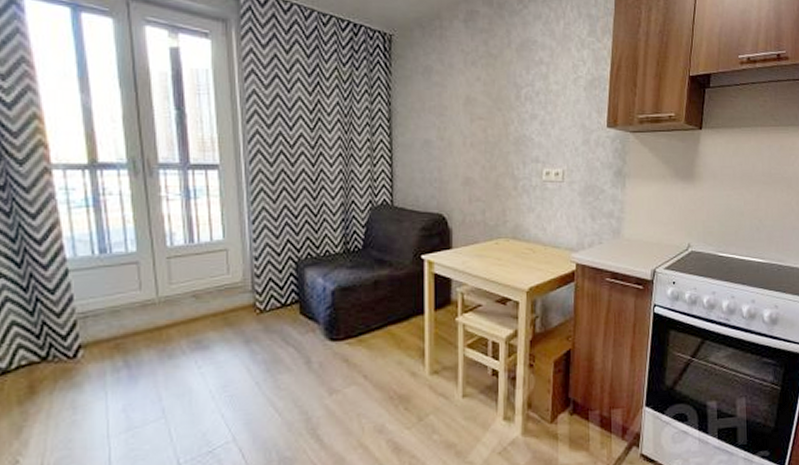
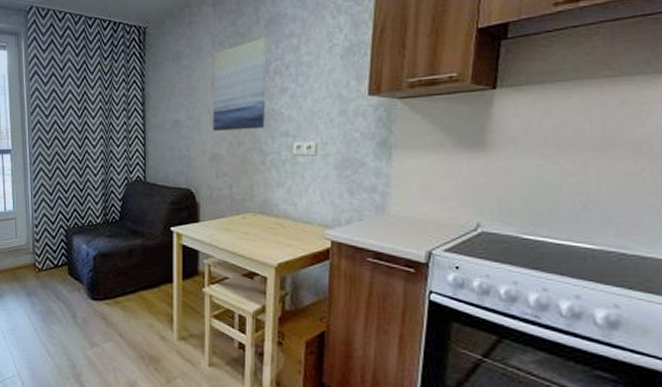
wall art: none [465,61,519,154] -> present [212,37,268,131]

